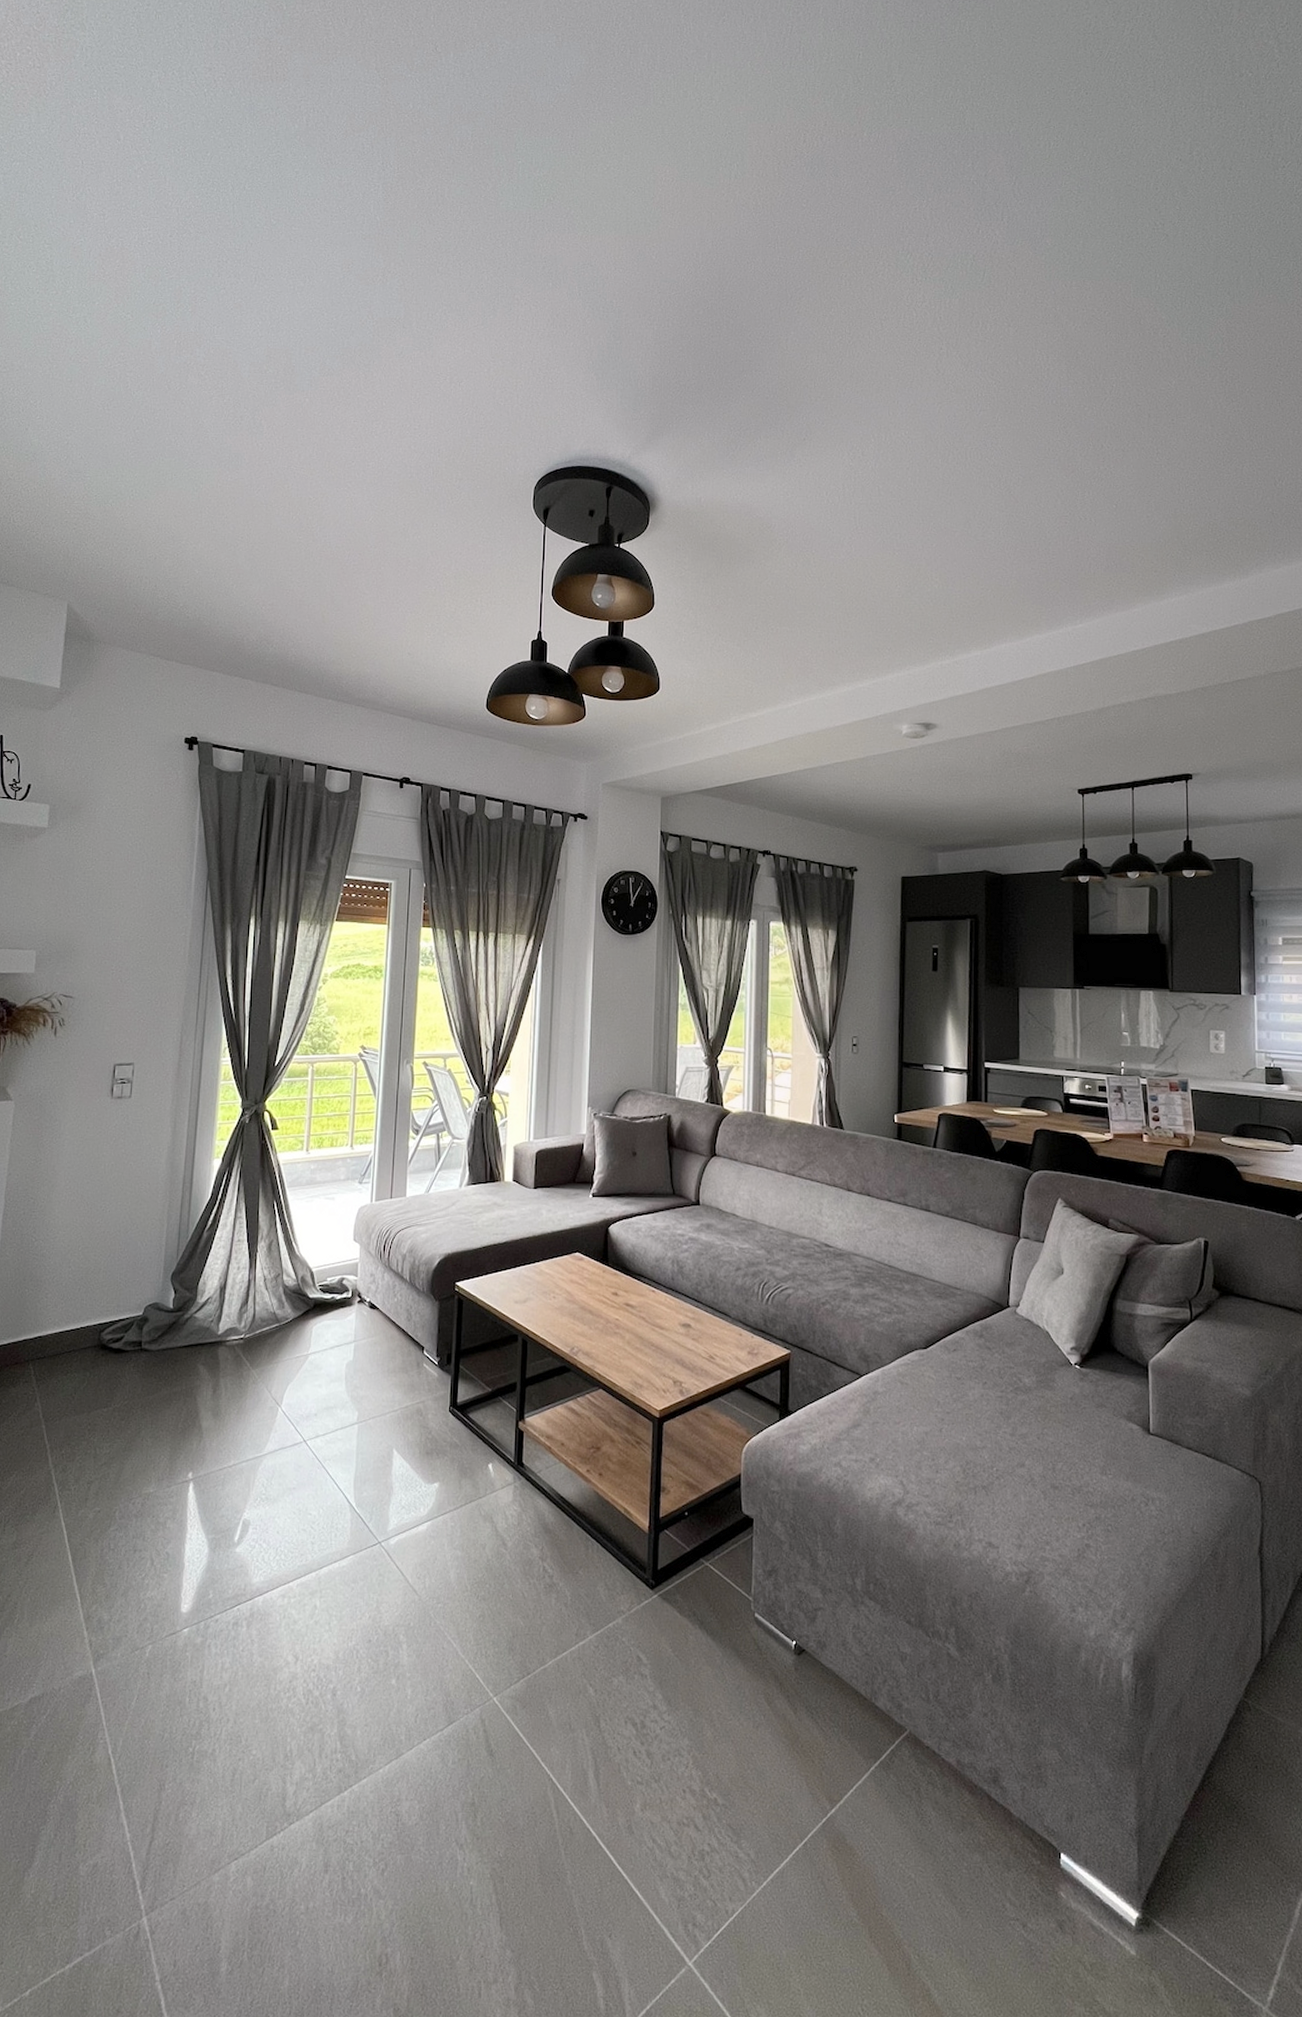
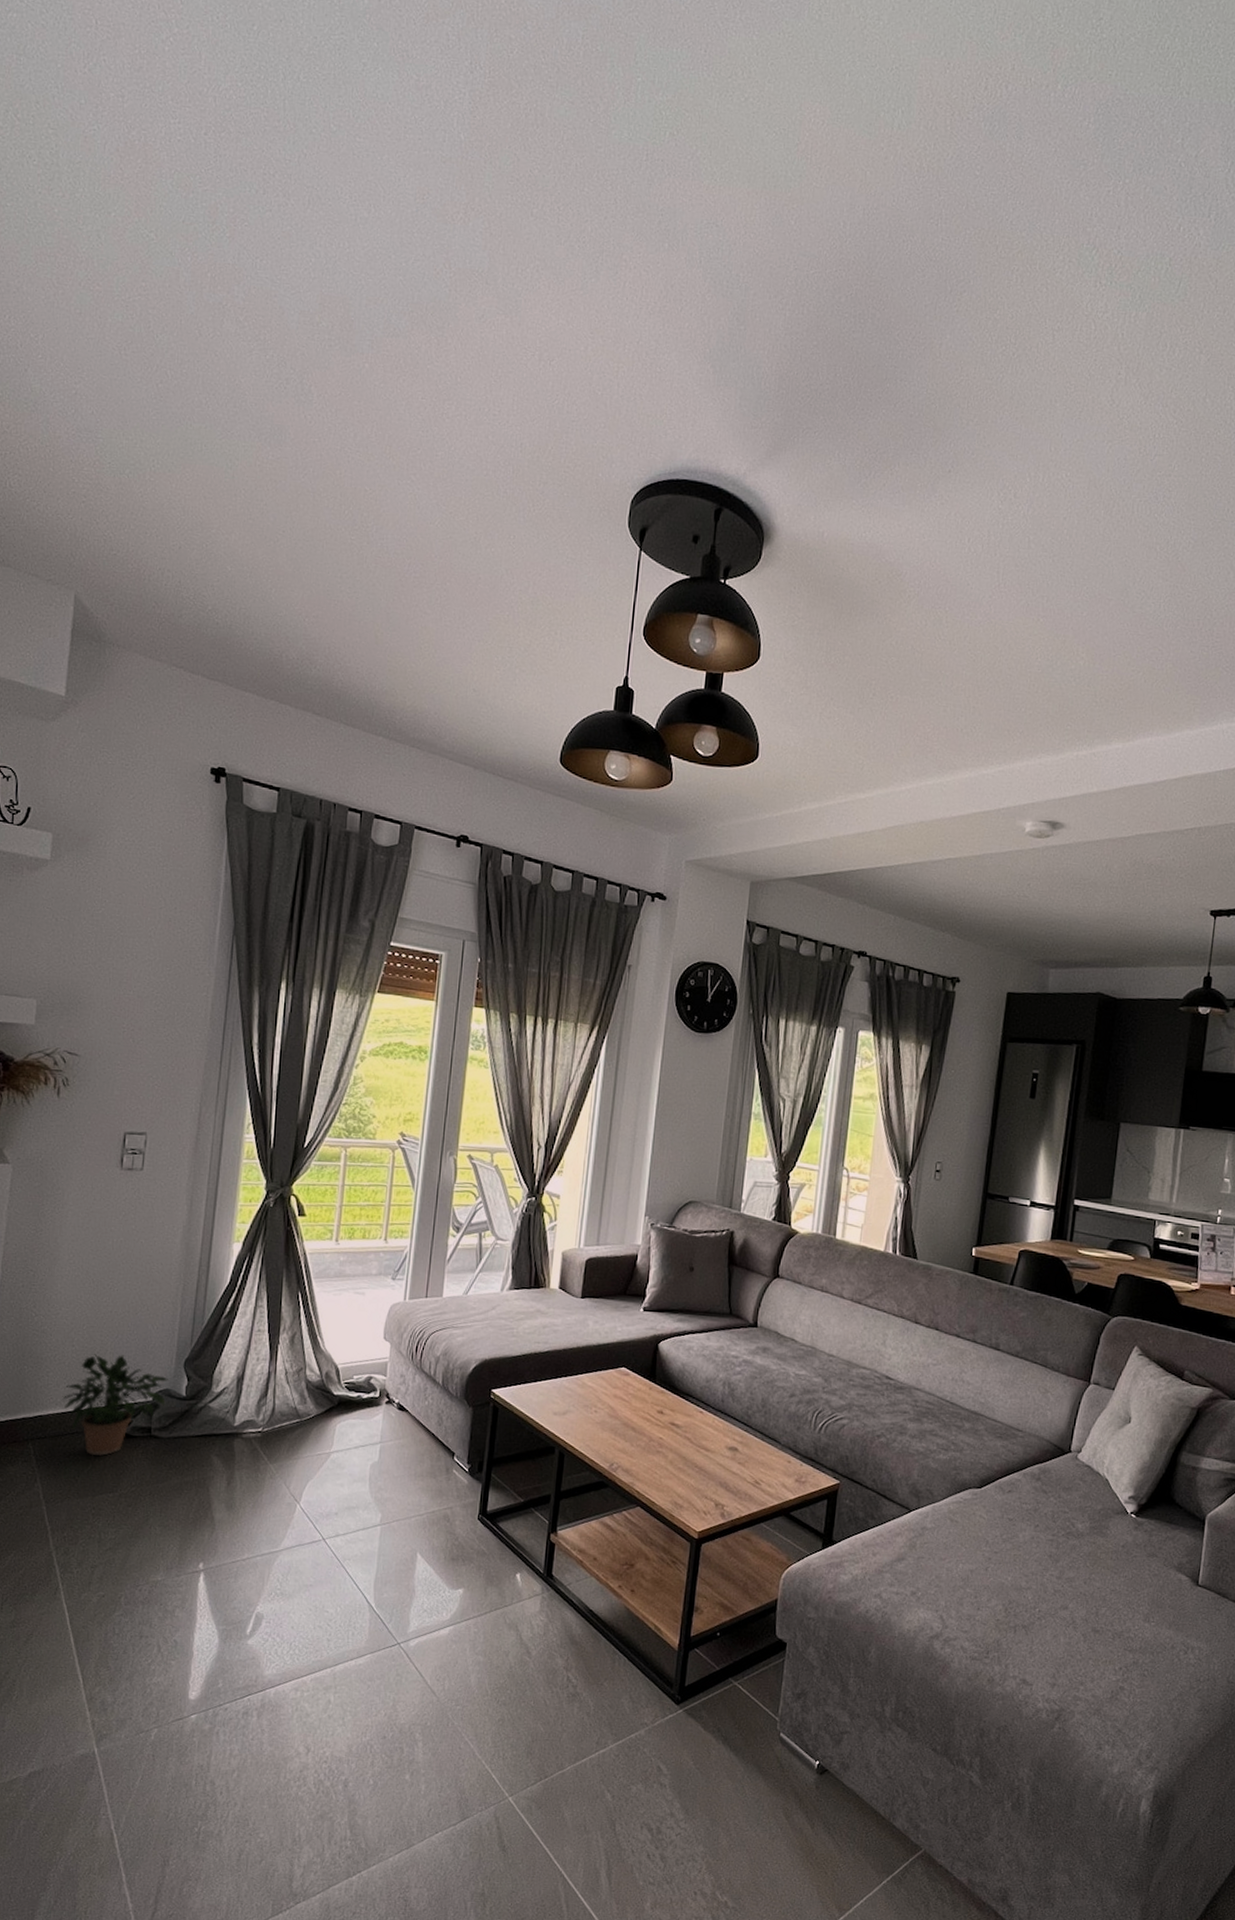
potted plant: none [60,1272,158,1373] -> present [62,1353,169,1456]

